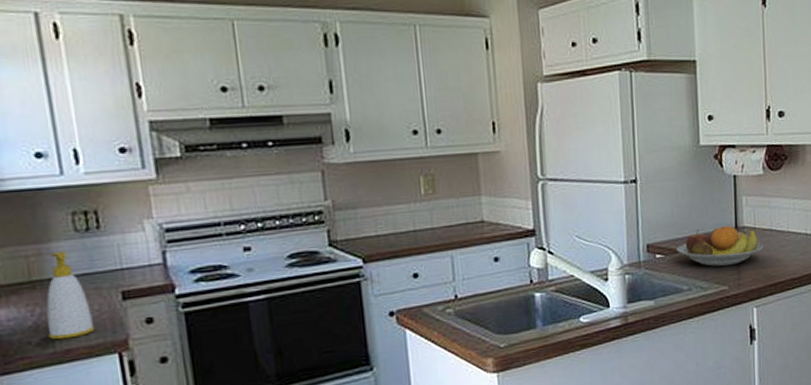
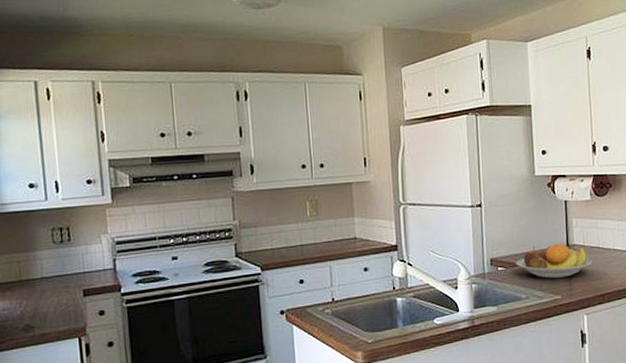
soap bottle: present [46,250,96,340] -> none [30,257,63,326]

